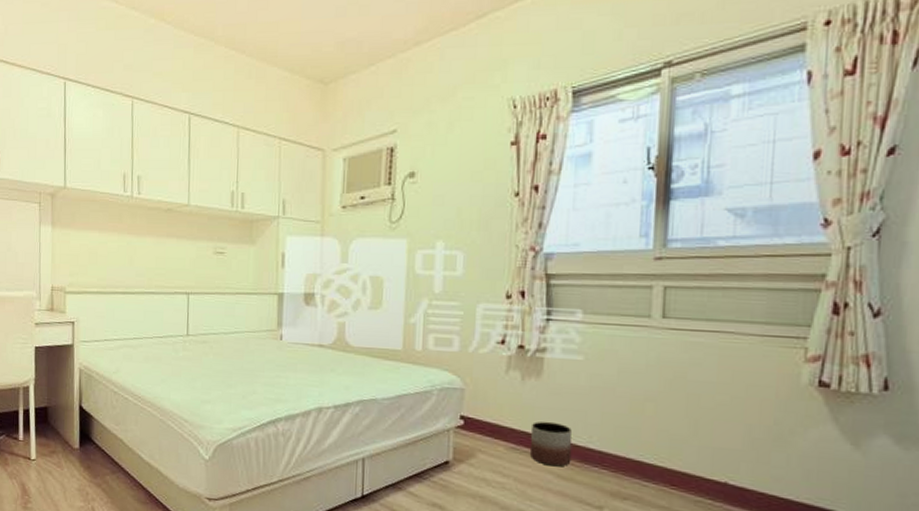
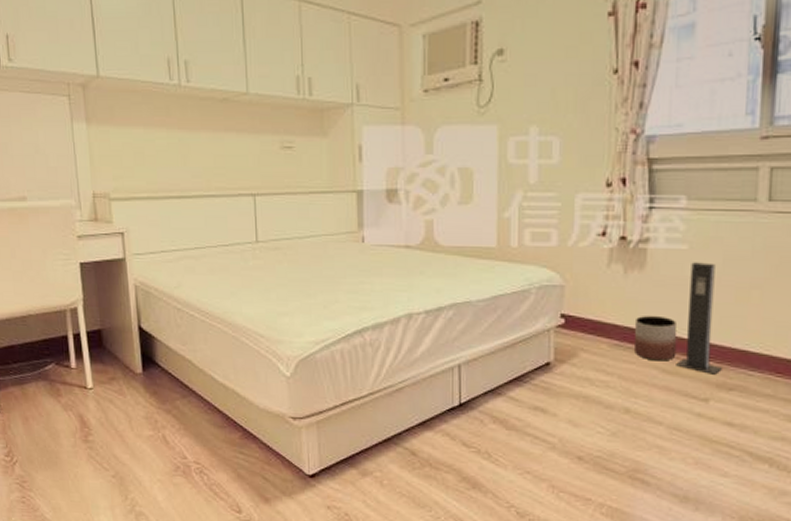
speaker: none [571,373,616,483] -> present [676,262,722,375]

